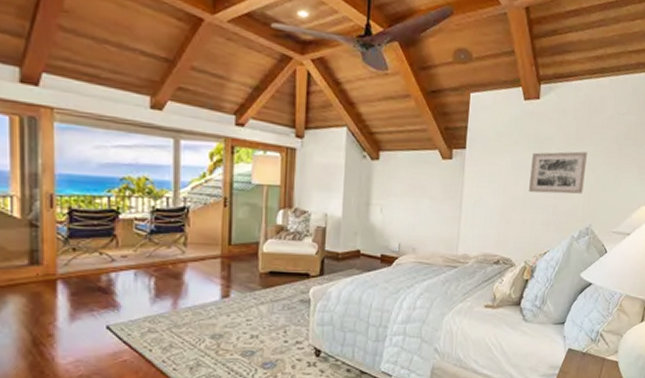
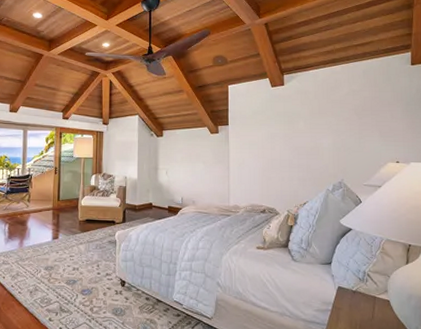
wall art: present [529,151,587,194] -> none [283,122,331,156]

